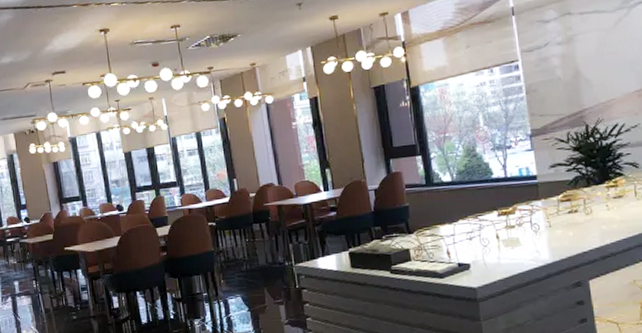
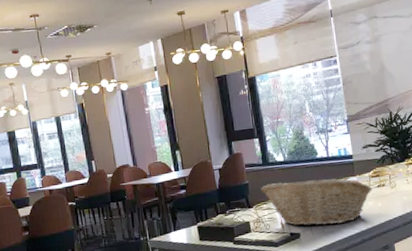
fruit basket: none [423,202,562,256] -> present [260,178,372,226]

